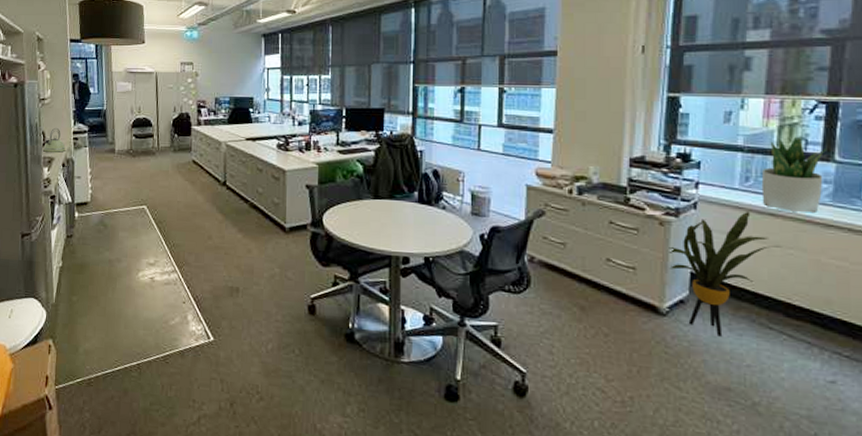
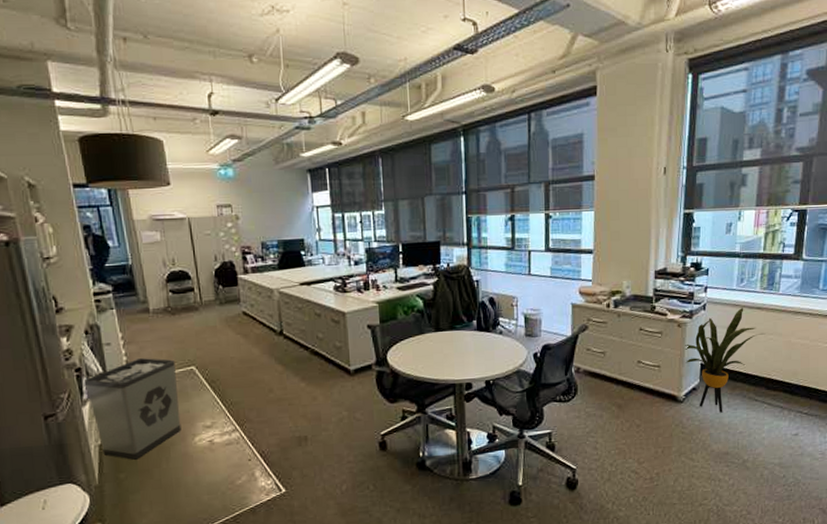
kettle: present [42,127,66,153] -> none [56,290,87,320]
recycling bin: none [56,193,130,285] -> present [85,358,181,460]
planter: present [761,136,827,214] -> none [752,240,798,305]

